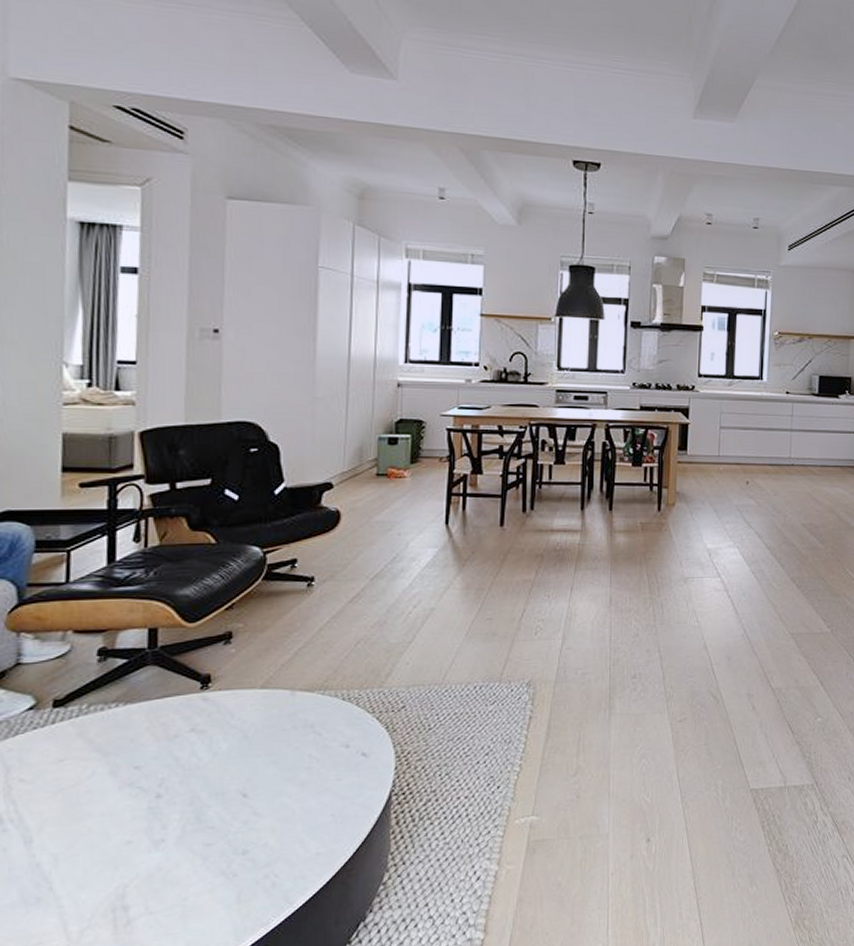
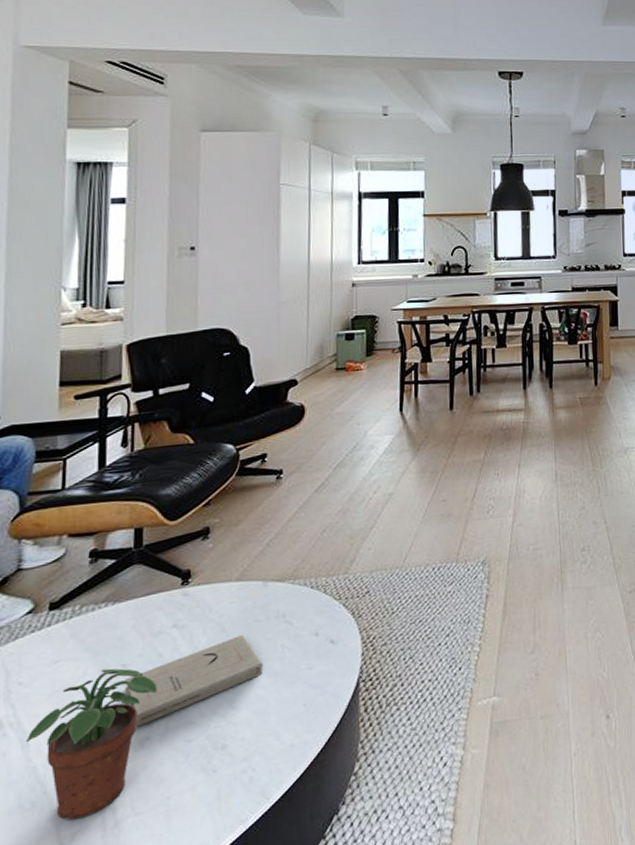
potted plant: none [28,769,173,917] -> present [25,668,157,820]
book: none [137,742,288,829] -> present [124,634,263,727]

